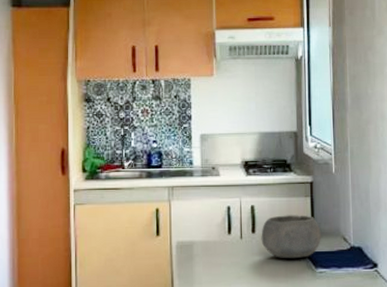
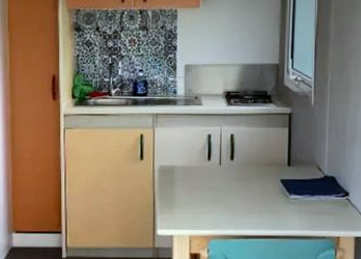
bowl: present [261,215,321,259] -> none [239,144,297,186]

